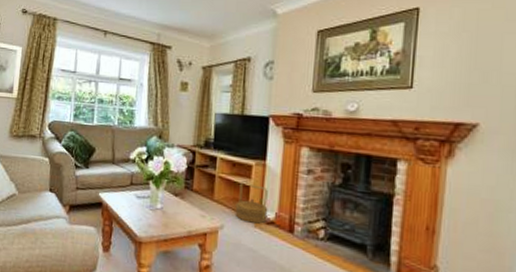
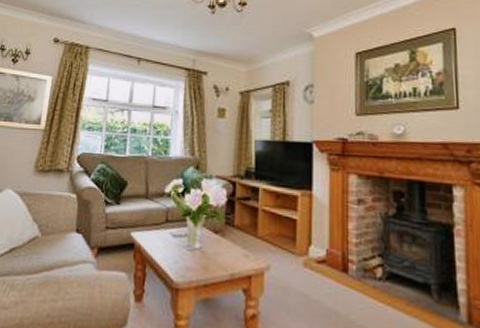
basket: present [235,180,268,224] -> none [282,213,318,263]

